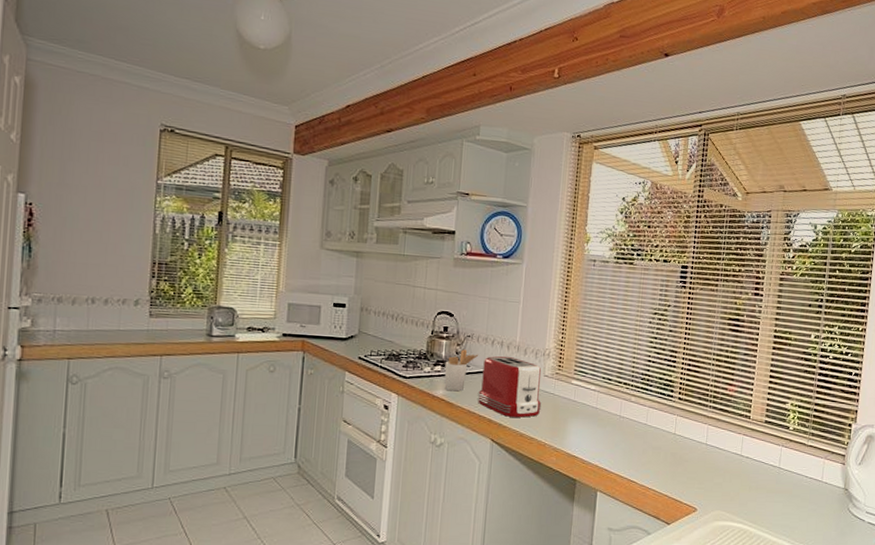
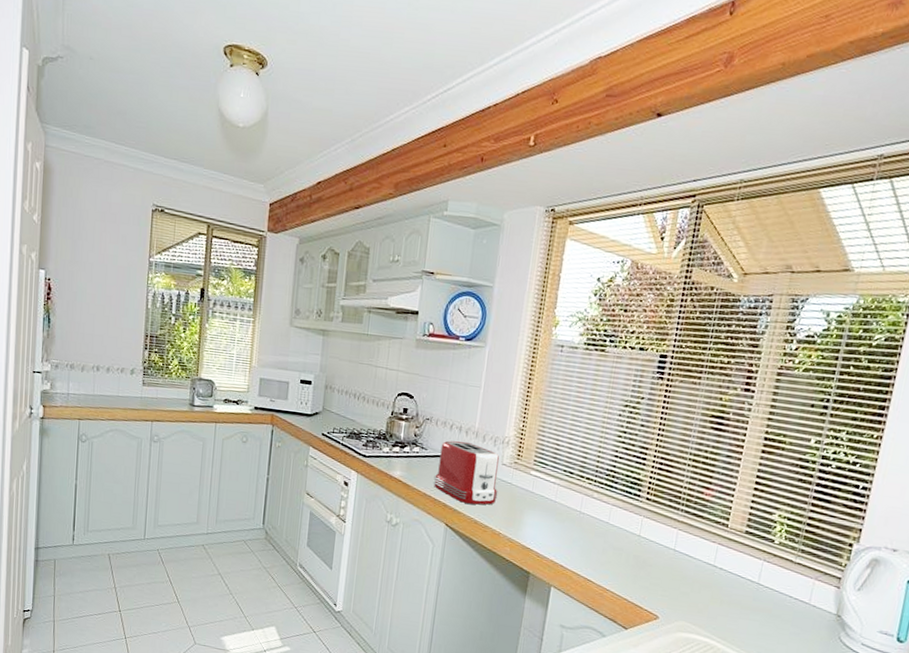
utensil holder: present [444,349,479,392] -> none [402,432,437,474]

